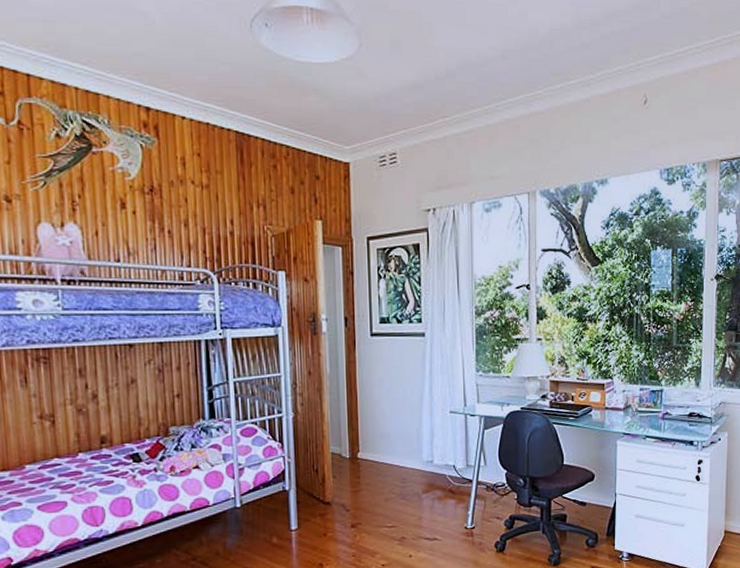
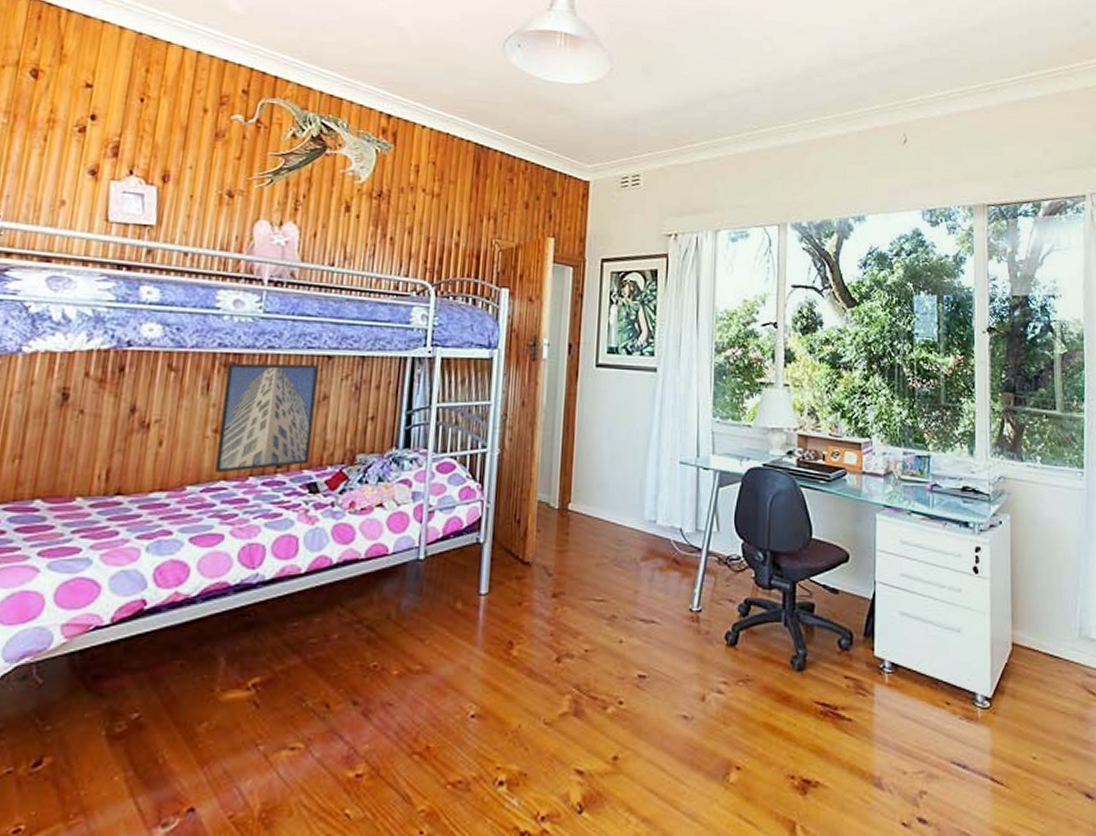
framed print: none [39,353,128,452] -> present [214,362,319,473]

